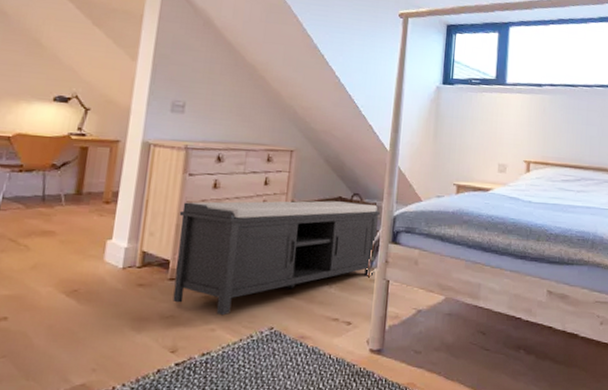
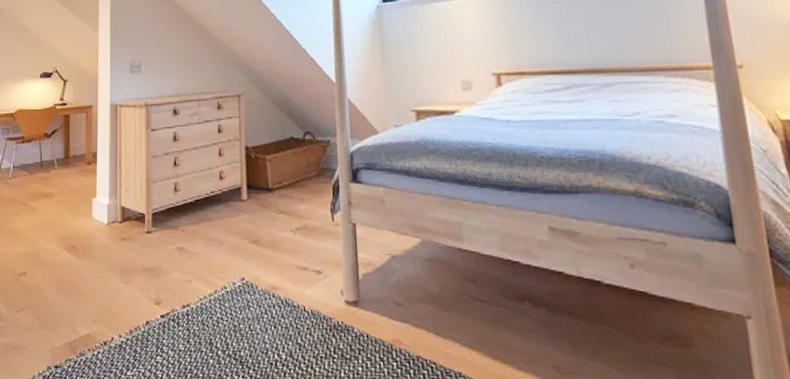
bench: present [173,200,381,316] -> none [147,141,338,267]

